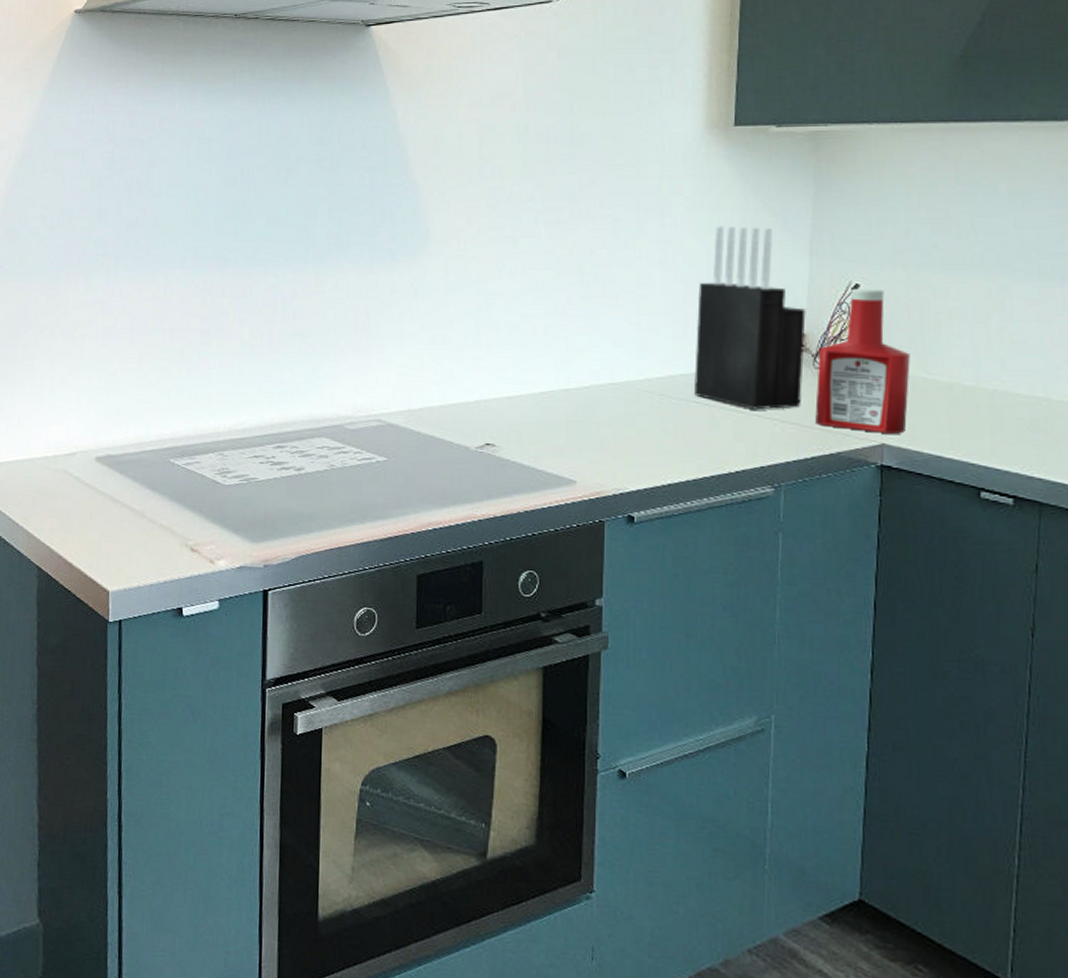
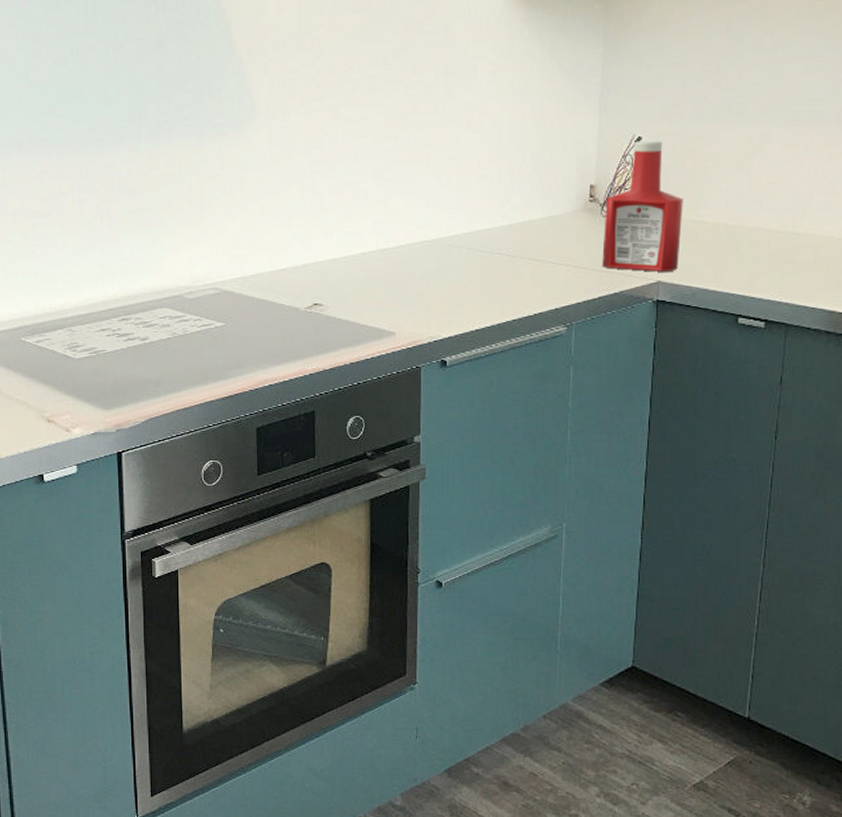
knife block: present [694,226,806,410] -> none [498,86,595,258]

